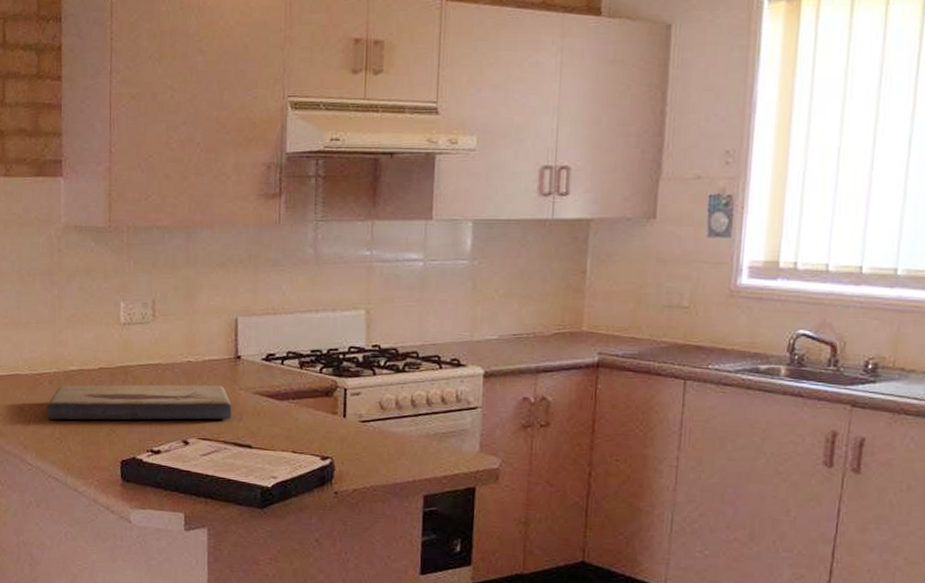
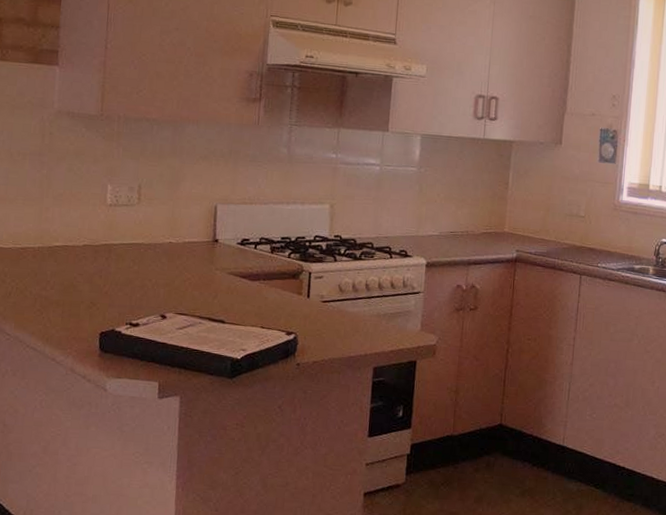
fish fossil: present [47,384,232,420] -> none [29,260,208,297]

